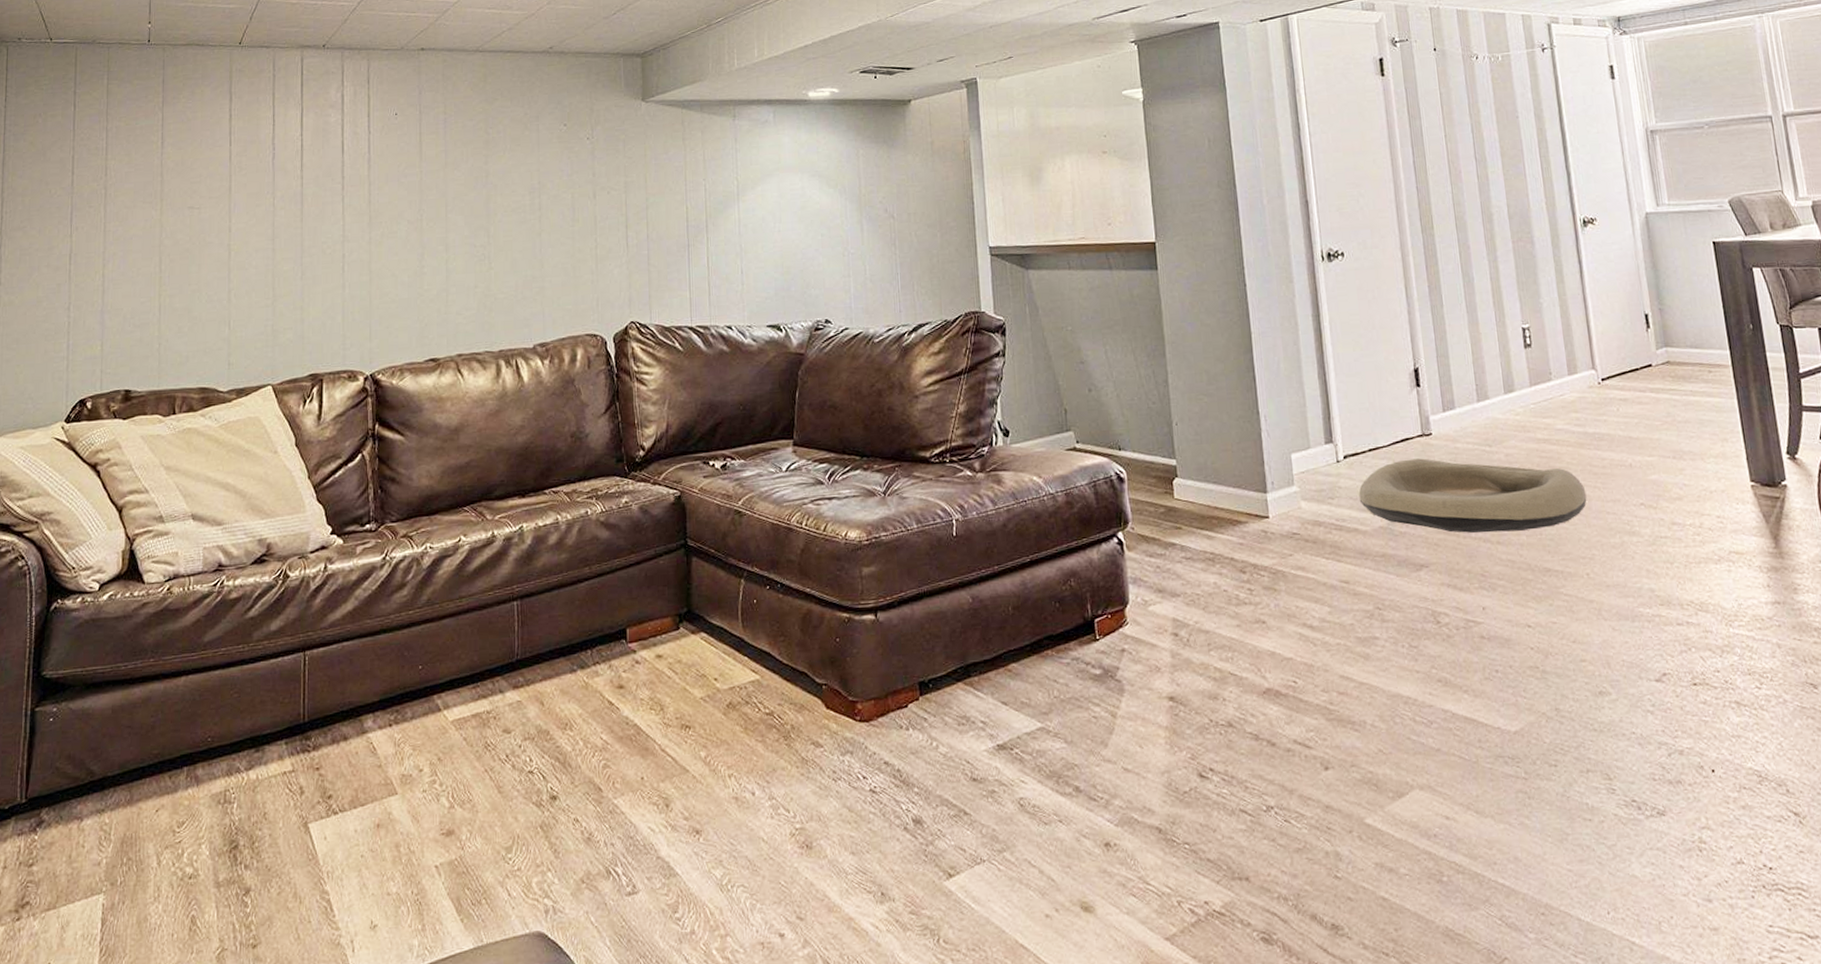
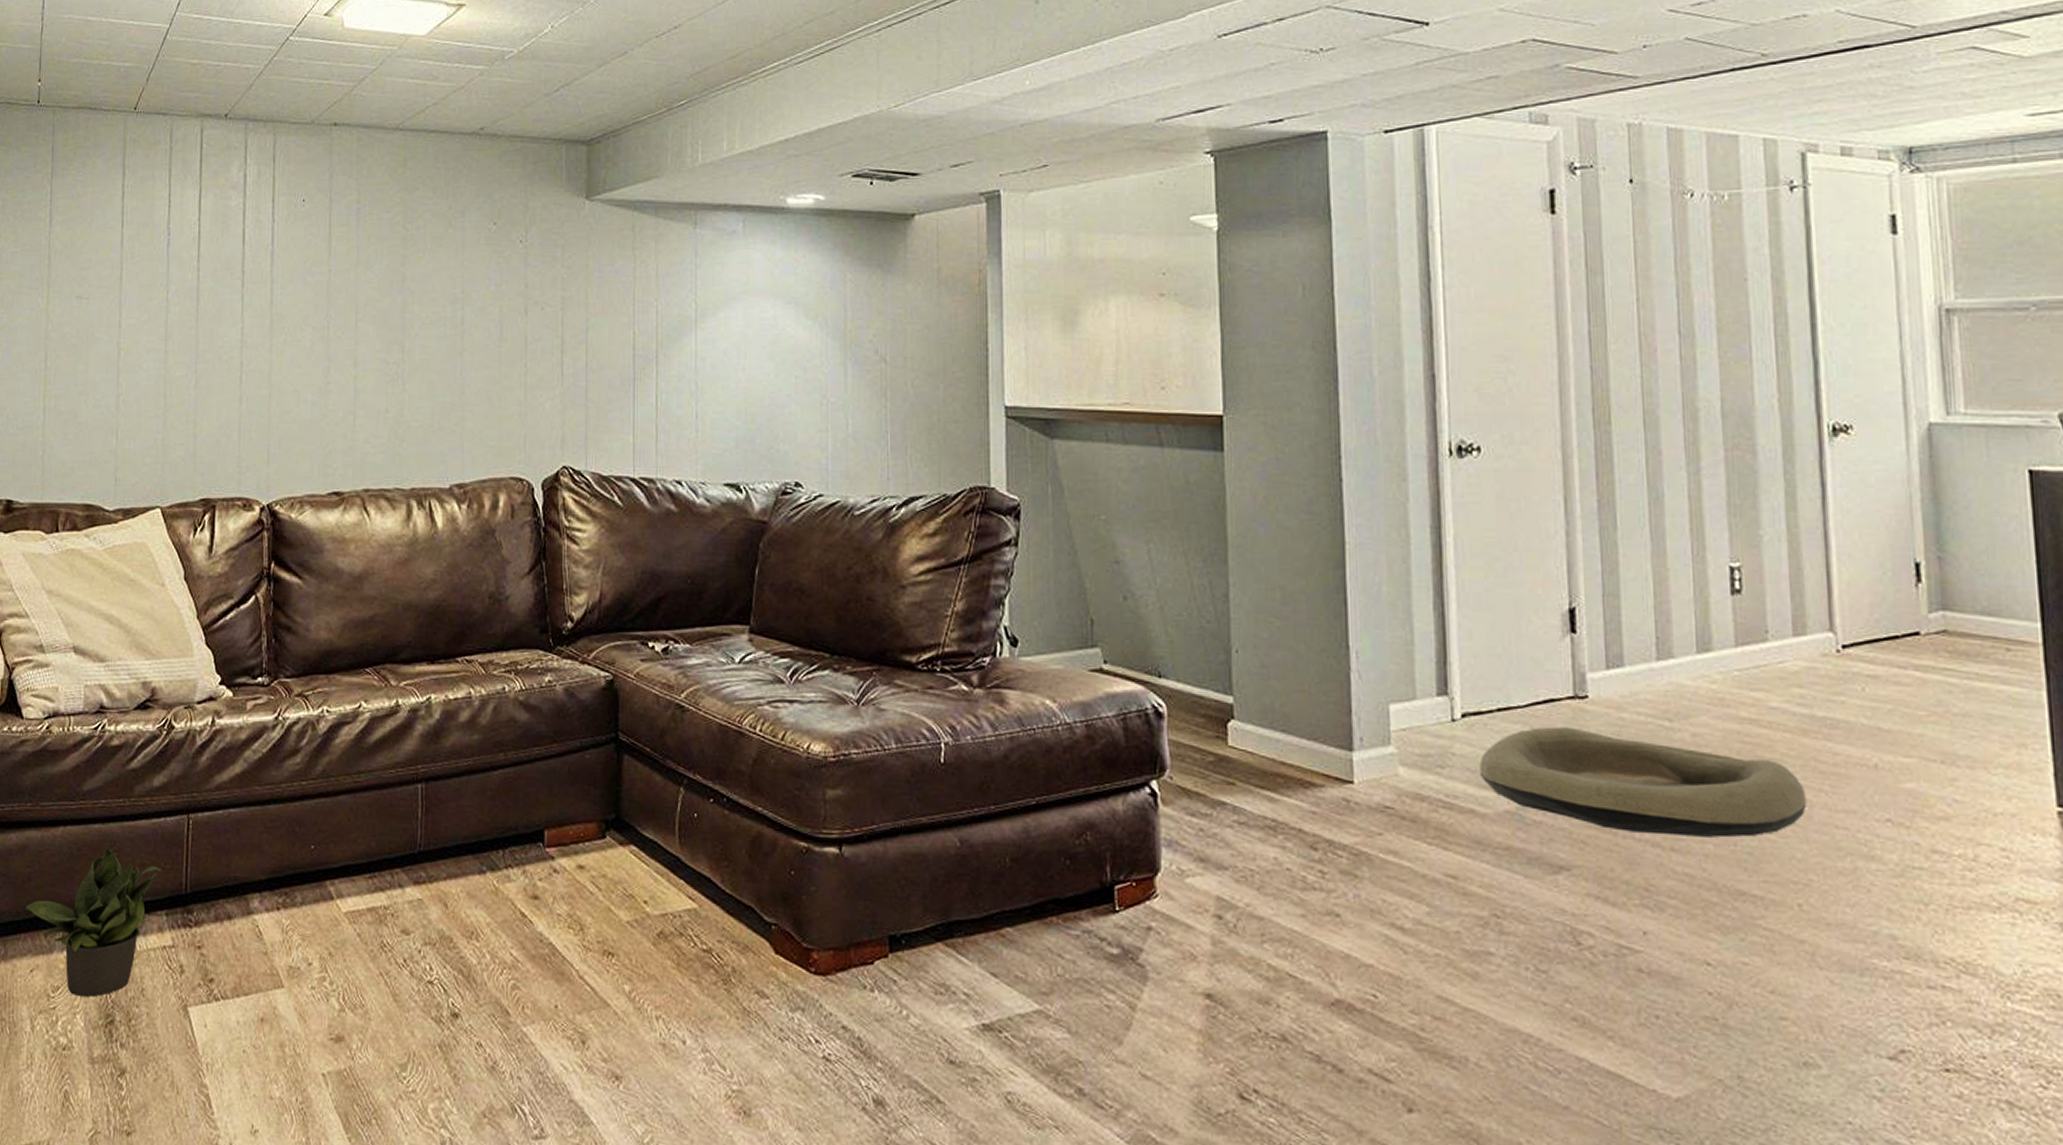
potted plant: none [150,690,281,828] -> present [26,848,163,997]

